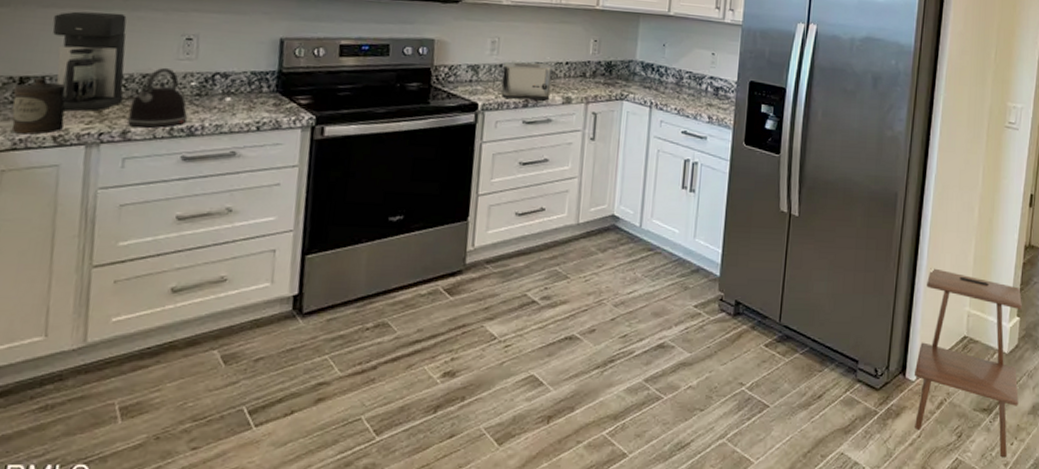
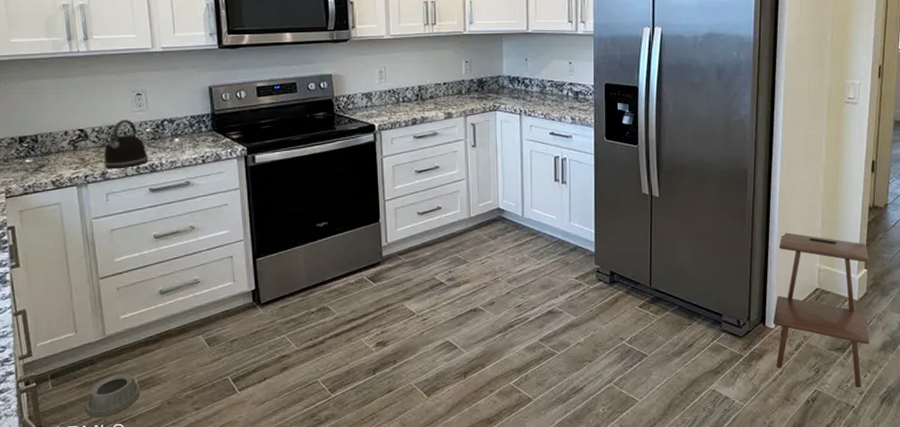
canister: present [12,77,65,135] -> none [16,135,58,181]
pet bowl: none [38,394,122,455] -> present [85,373,141,418]
coffee maker: present [52,11,127,112] -> none [35,79,98,161]
toaster: present [501,61,556,101] -> none [392,86,436,119]

